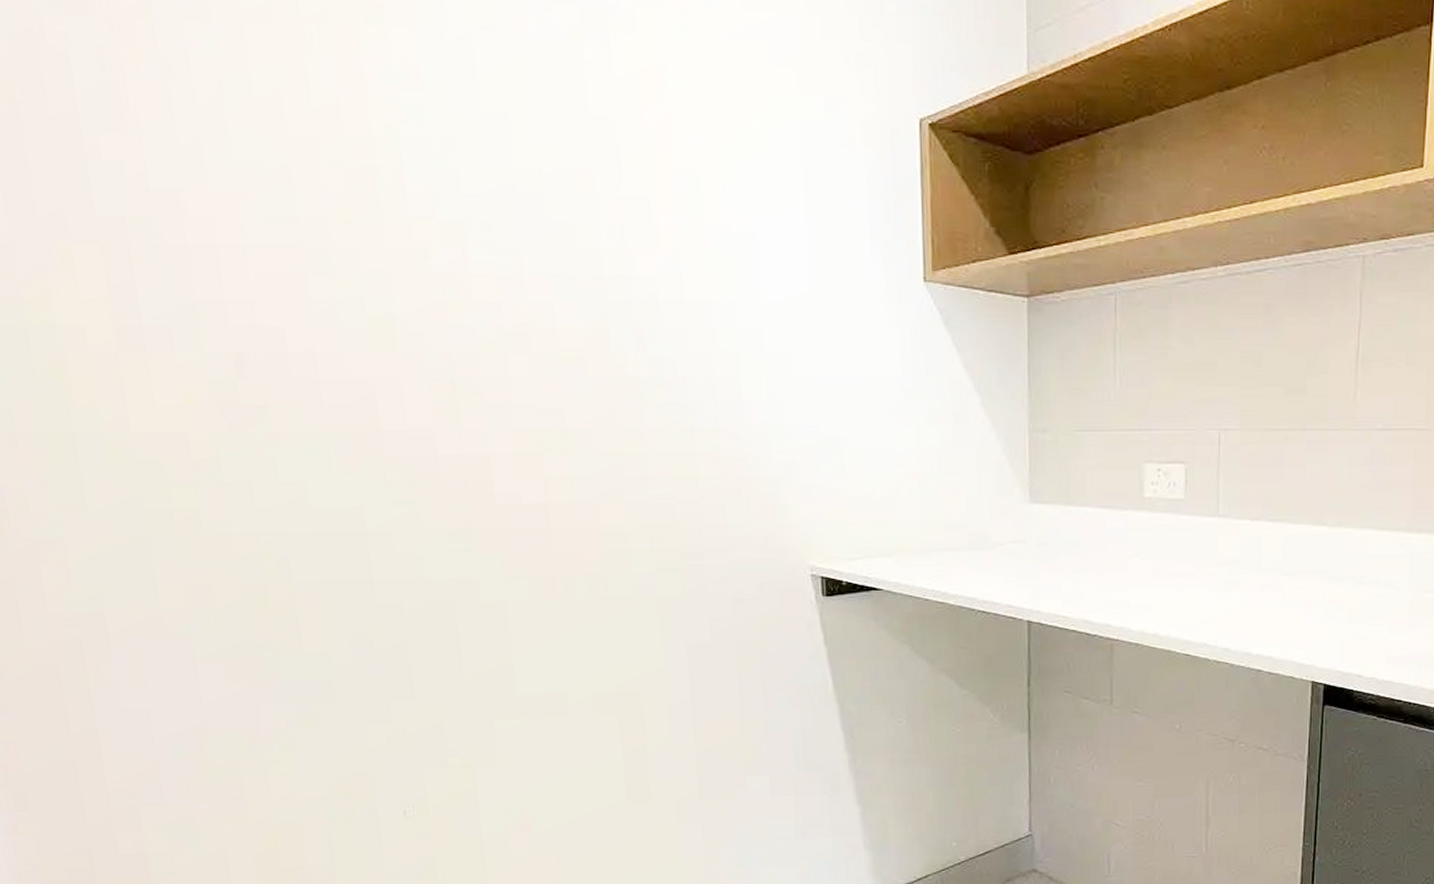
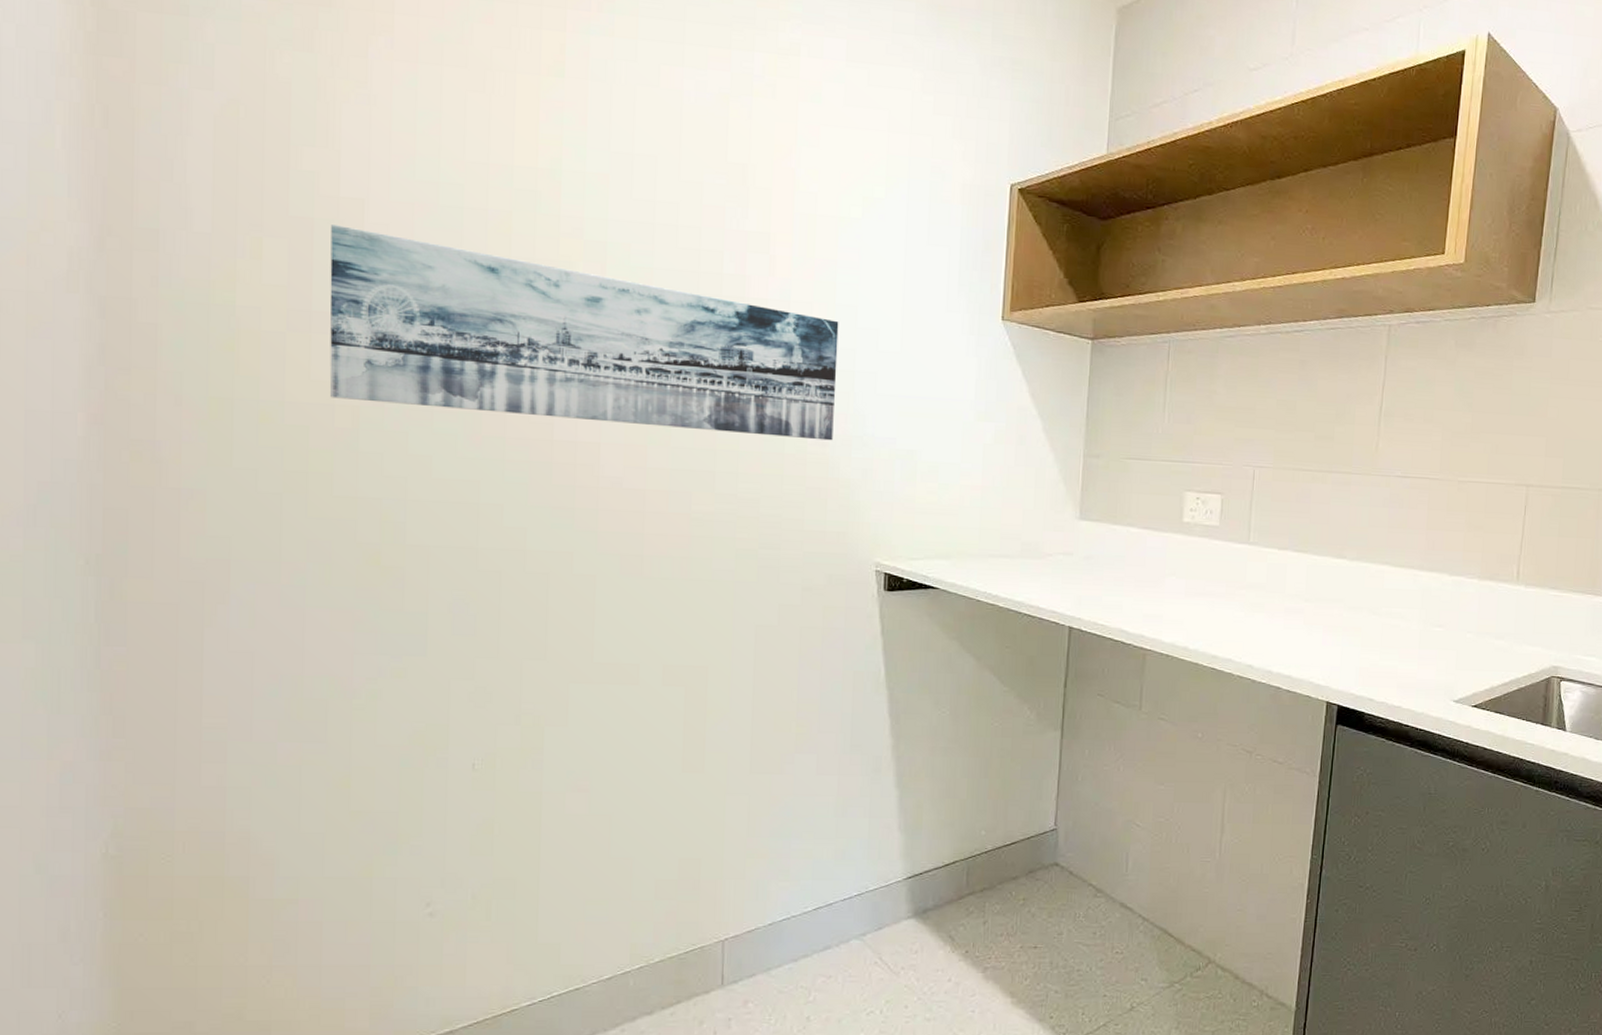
wall art: none [146,224,748,434] -> present [329,225,839,441]

